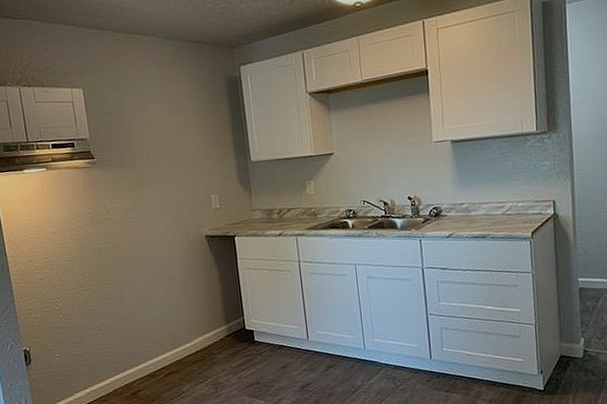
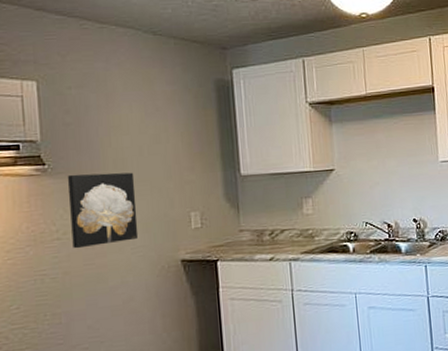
wall art: none [111,162,170,227] -> present [67,172,139,249]

